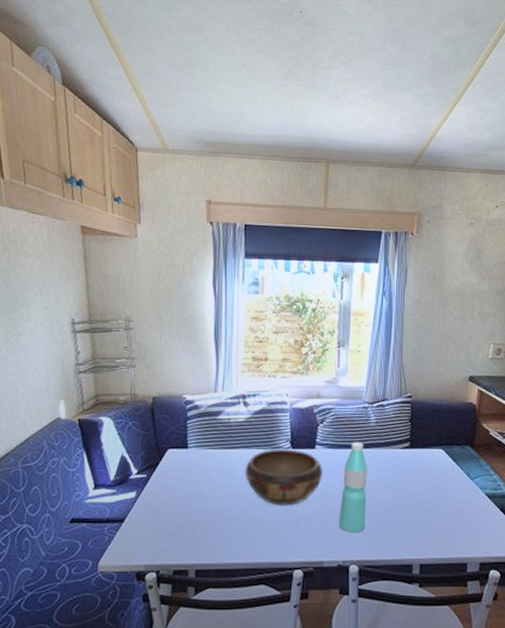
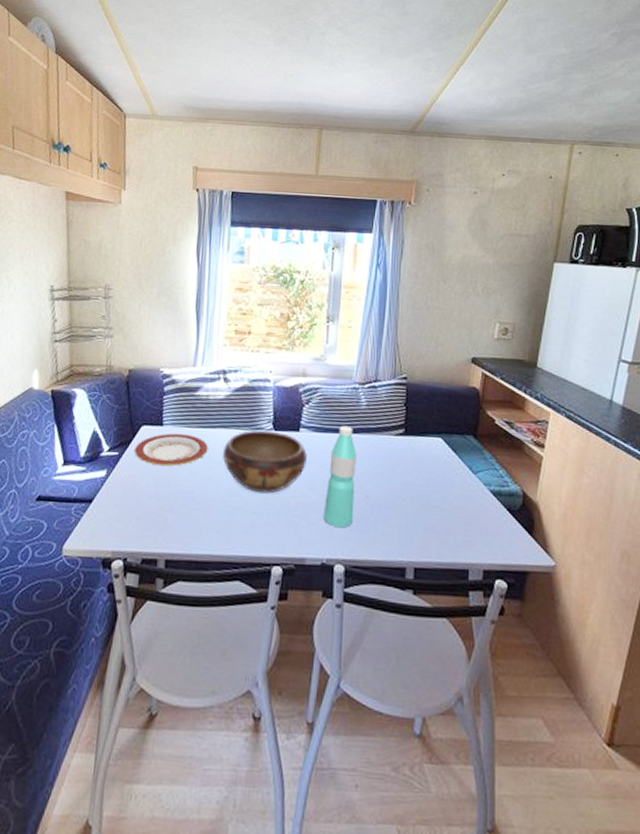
plate: none [162,454,231,485] -> present [135,433,208,466]

